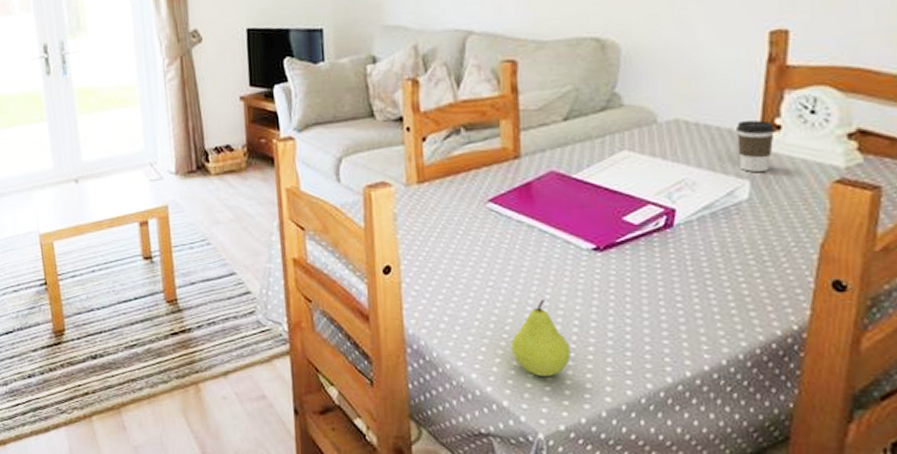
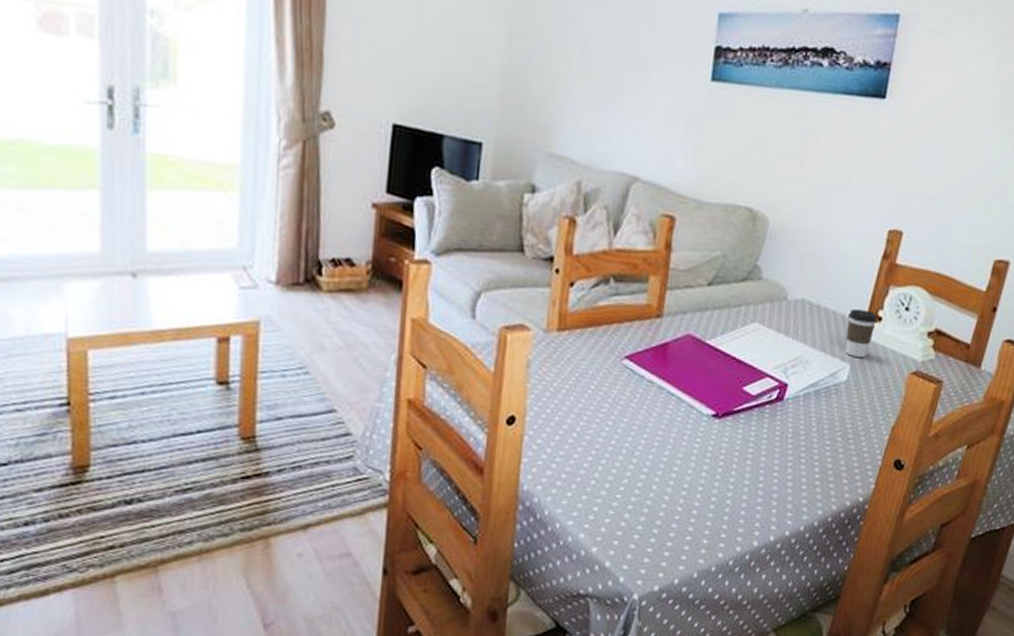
fruit: present [511,300,571,376] -> none [622,462,677,538]

